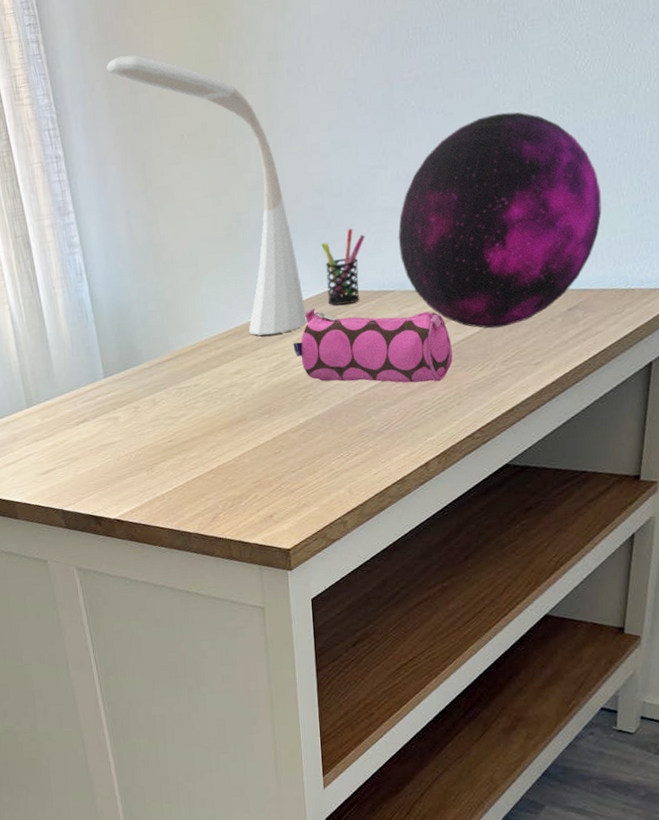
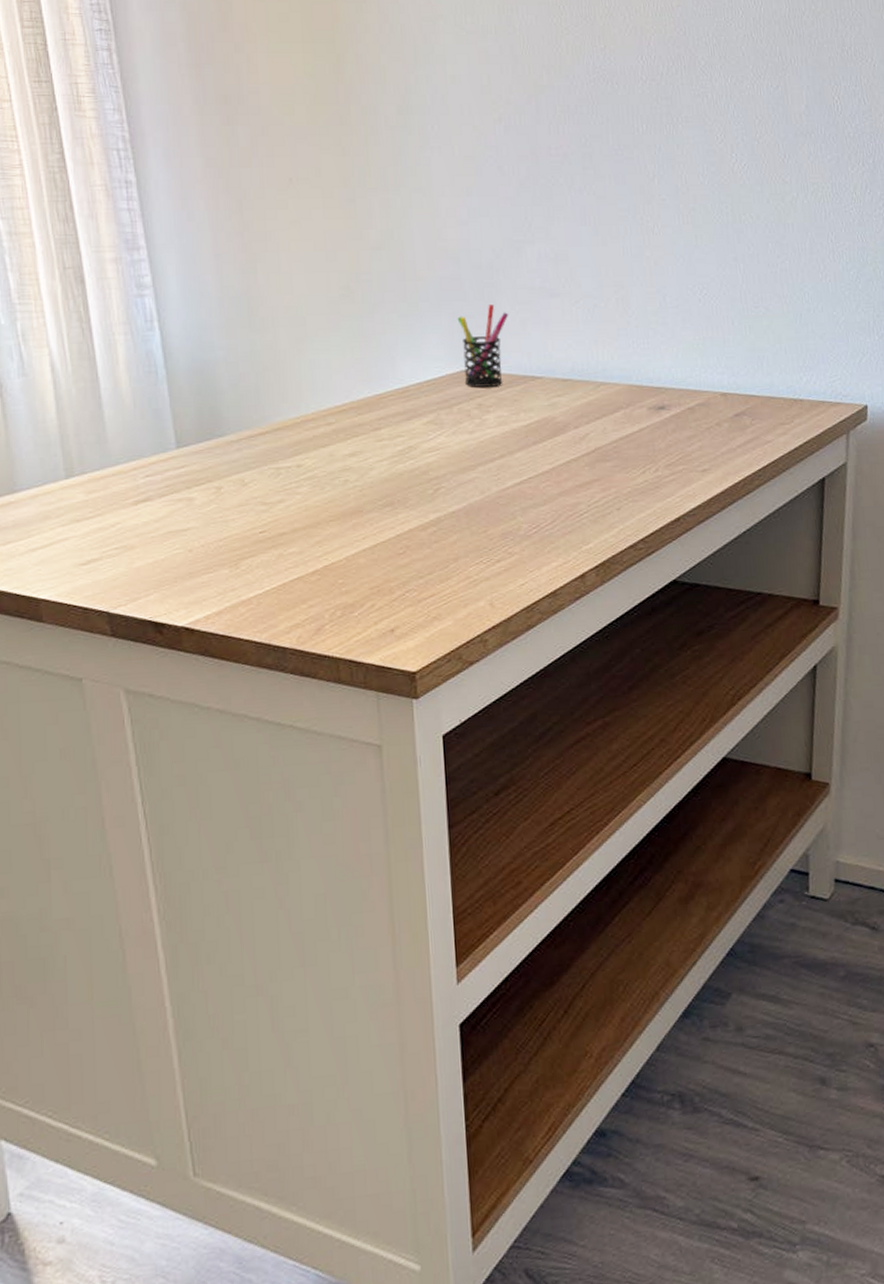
desk lamp: present [106,55,308,336] -> none [198,82,441,414]
pencil case: present [293,308,453,383] -> none [422,388,610,483]
decorative orb: present [398,112,602,329] -> none [546,203,766,428]

